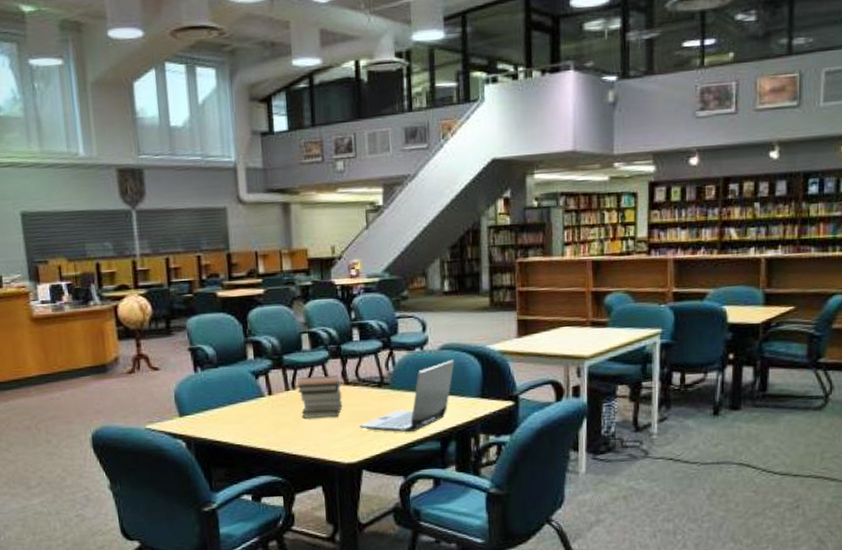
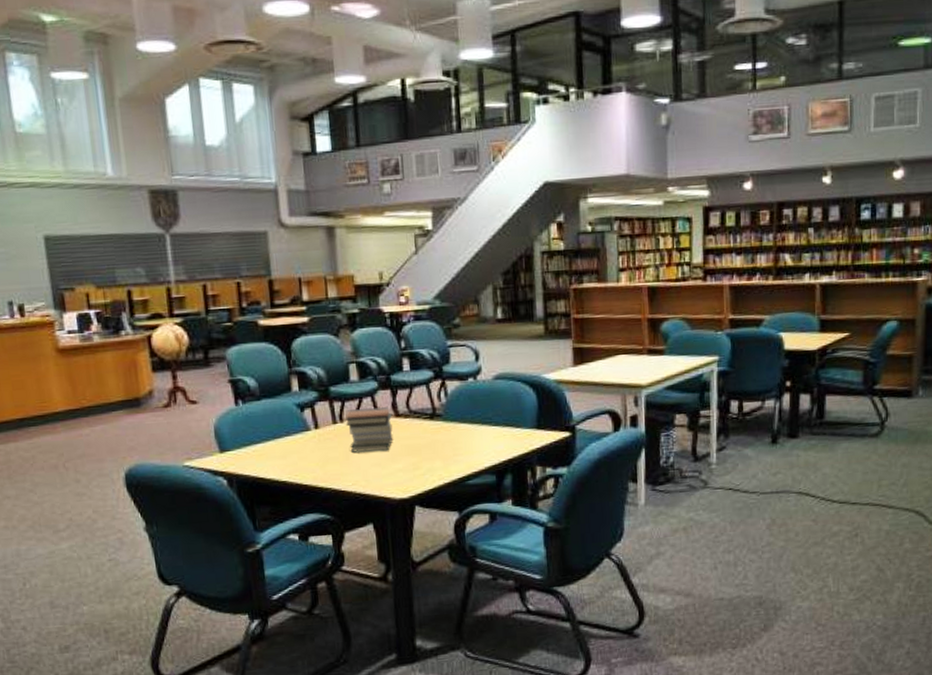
laptop computer: present [359,359,455,433] -> none [411,389,509,466]

